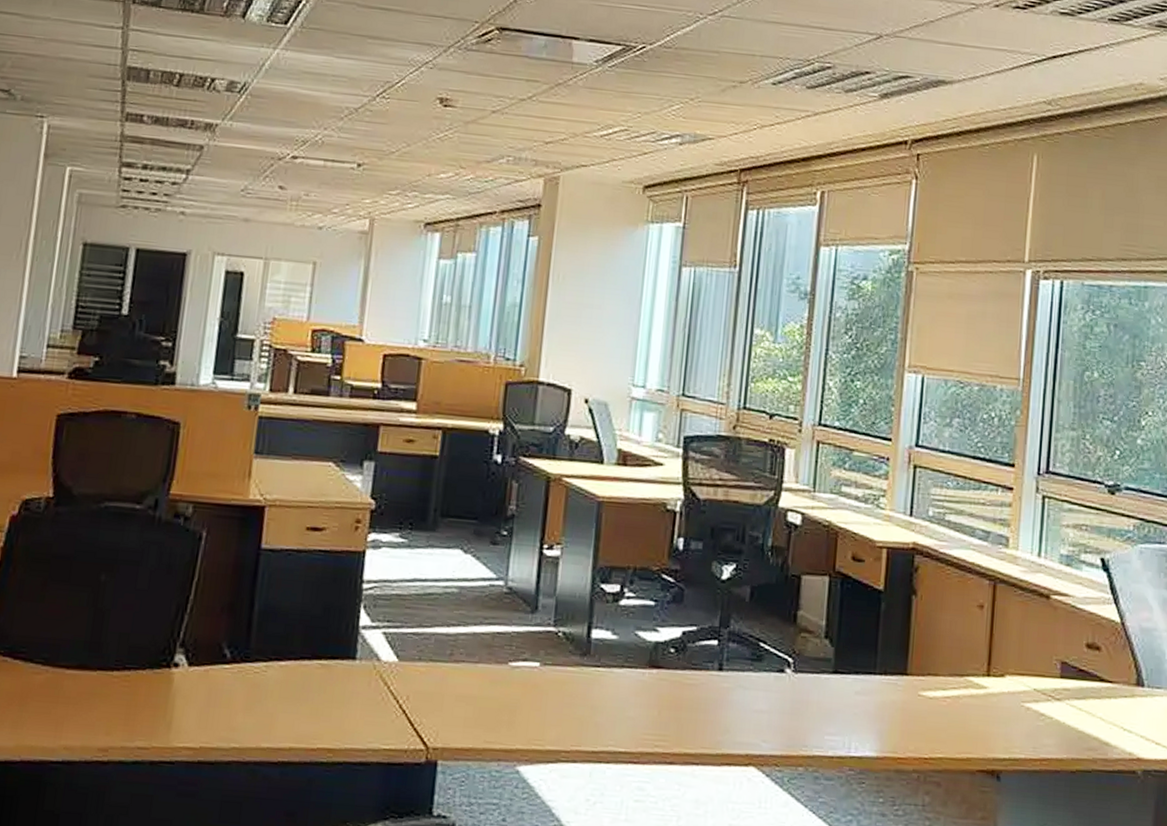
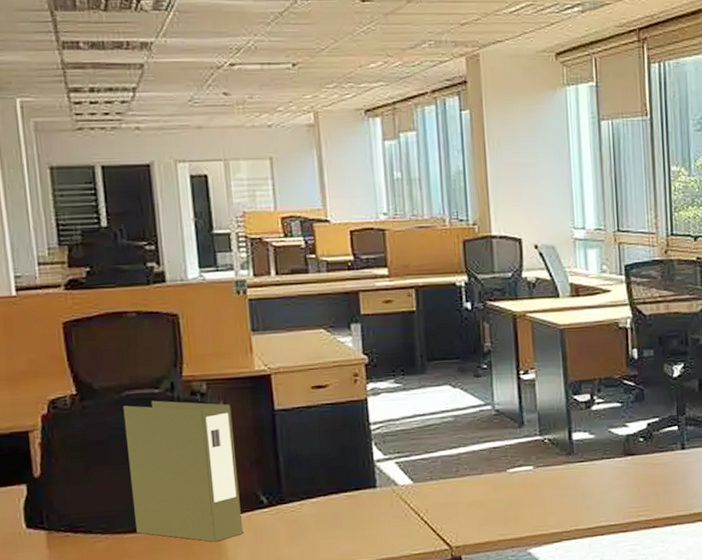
binder: none [80,517,214,696] -> present [123,400,244,542]

